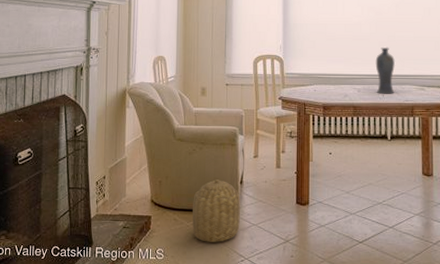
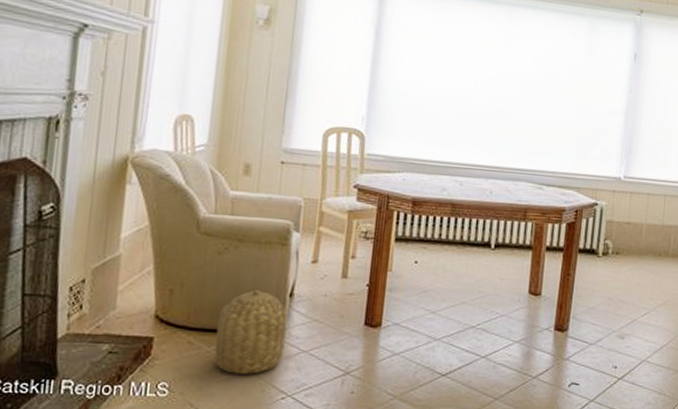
vase: present [375,47,395,95] -> none [484,131,510,193]

